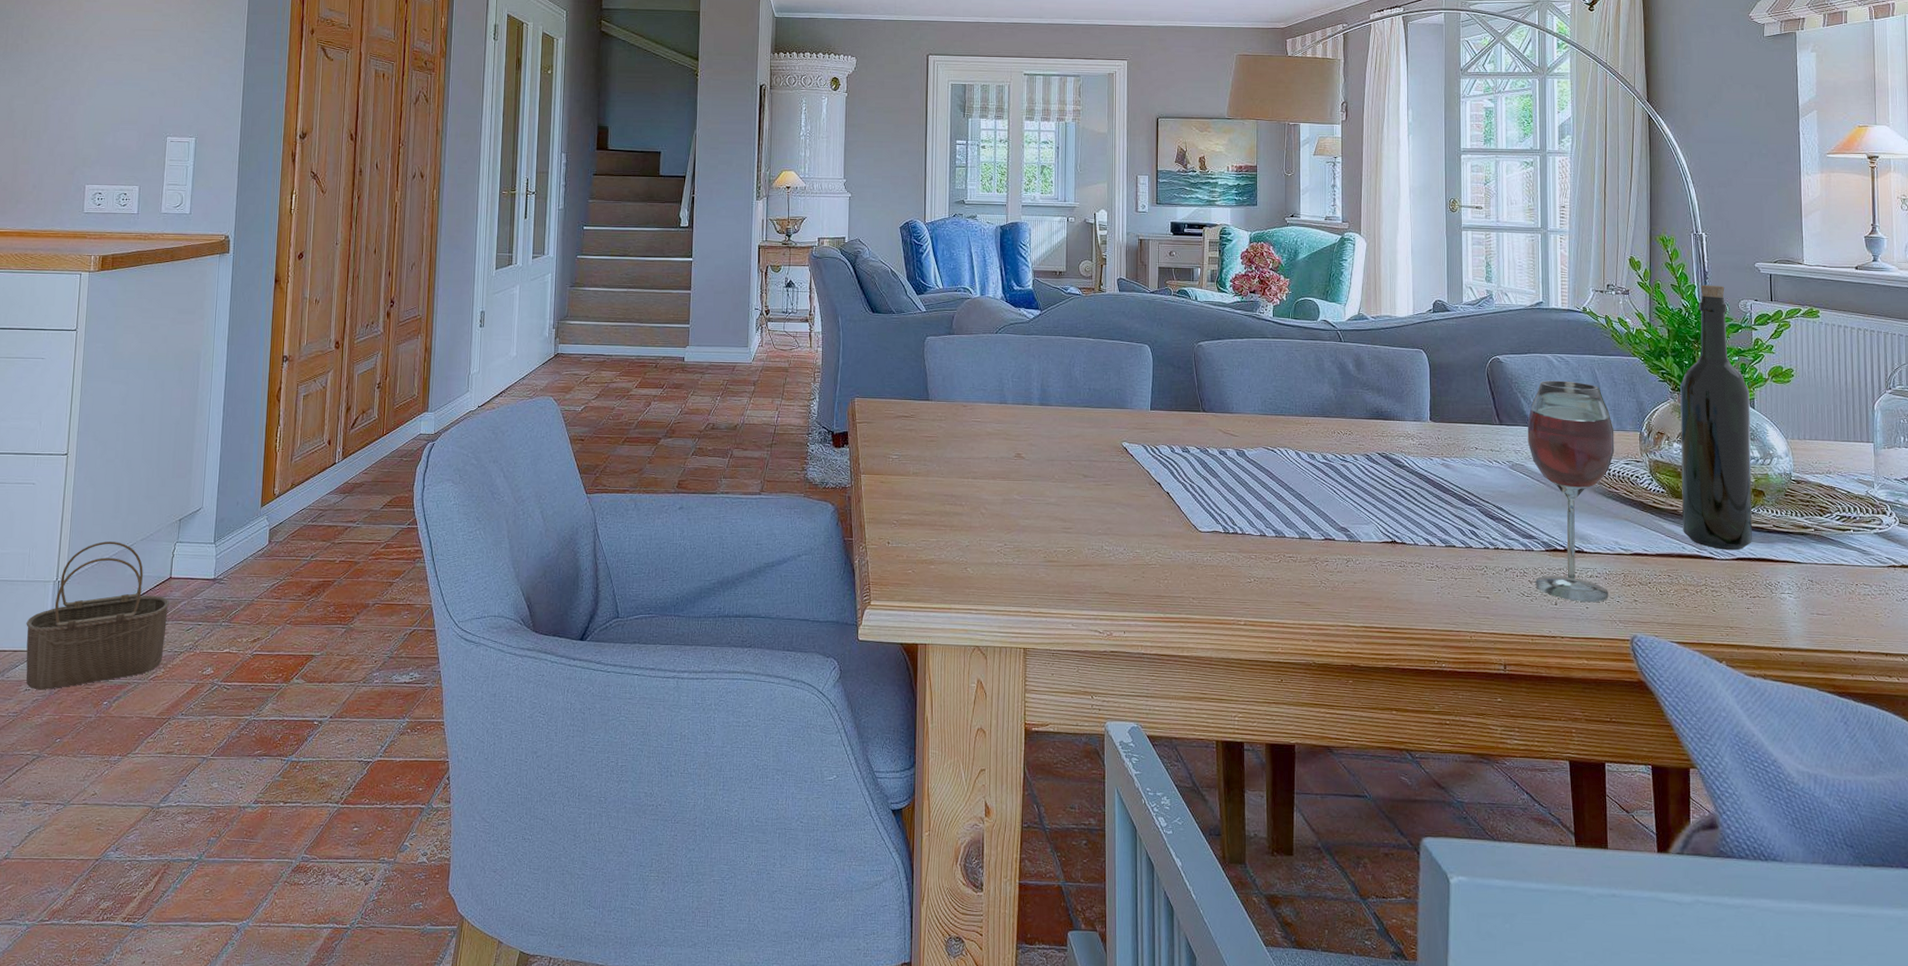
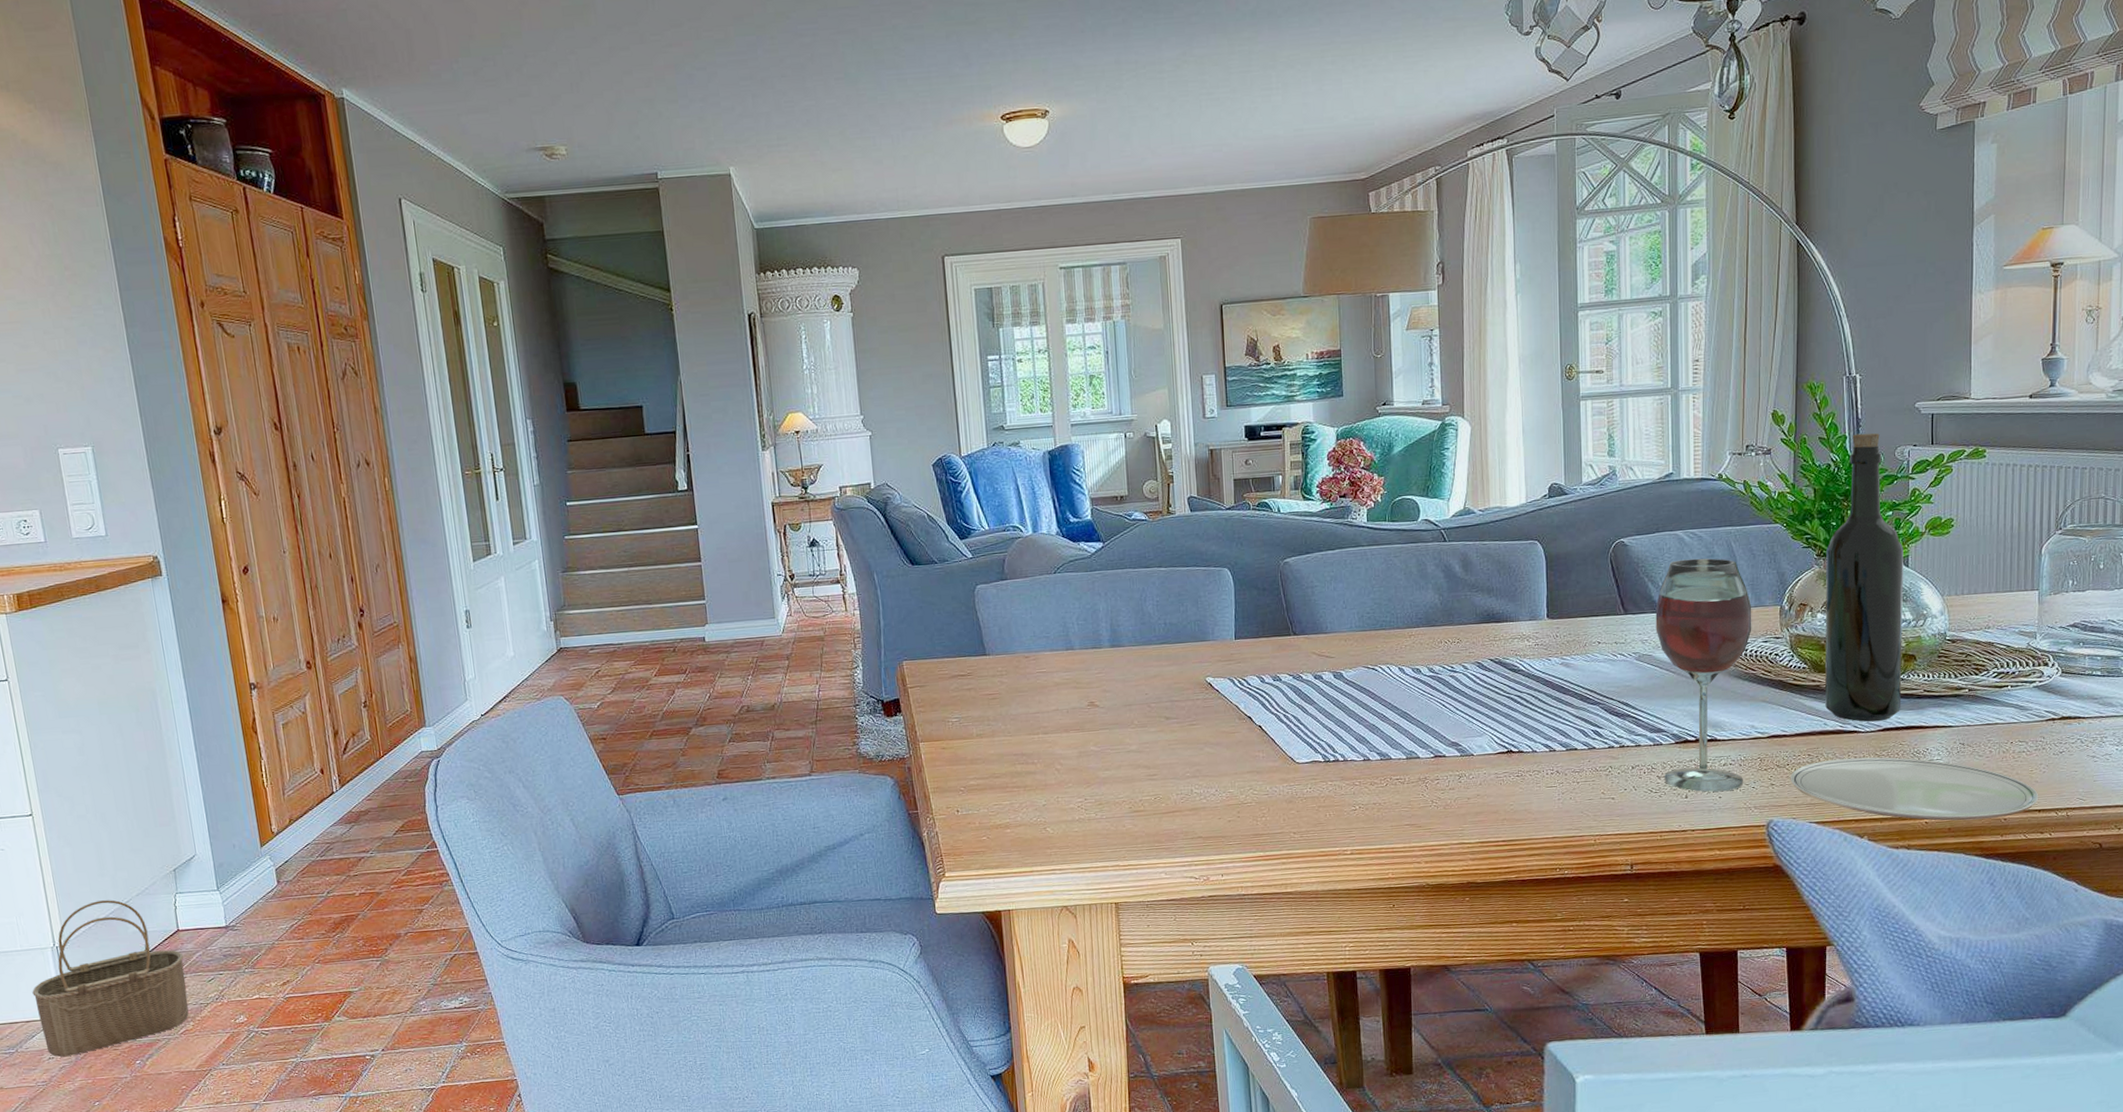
plate: none [1652,582,1885,657] -> present [1790,757,2039,821]

